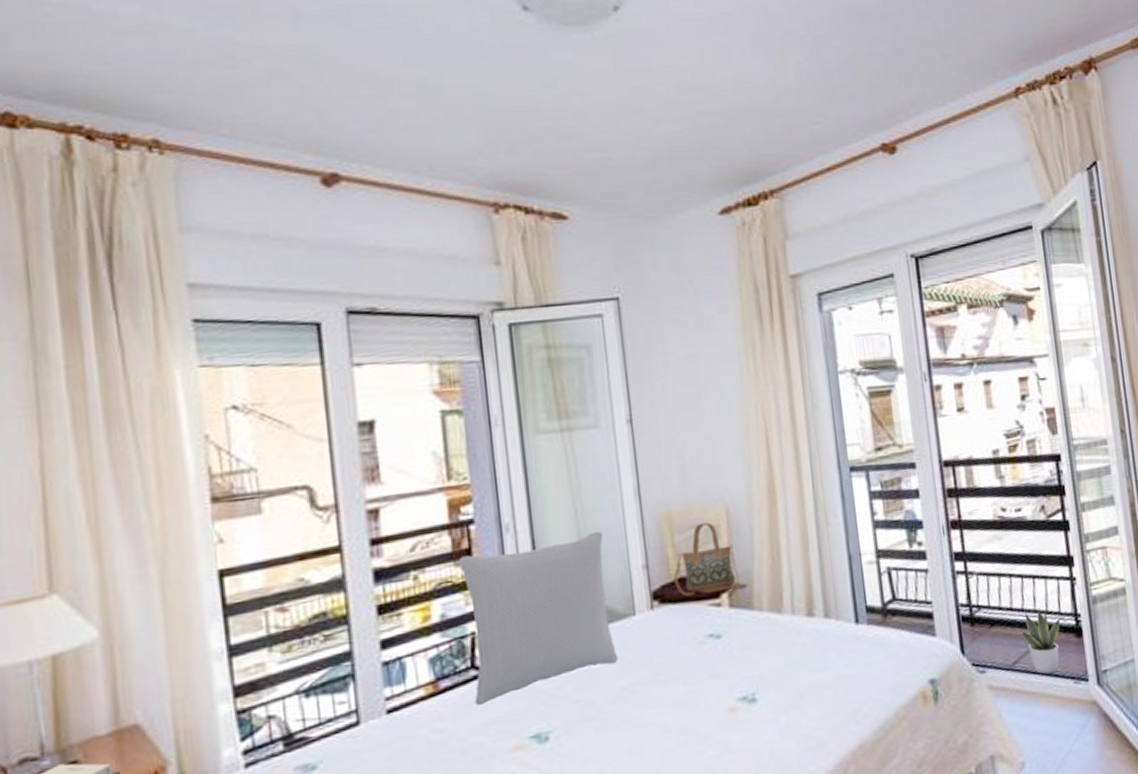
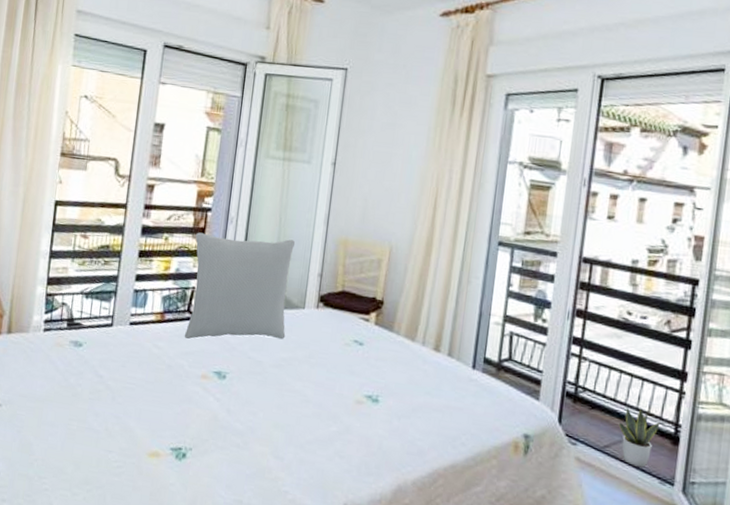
handbag: present [674,523,749,597] -> none [338,254,394,314]

